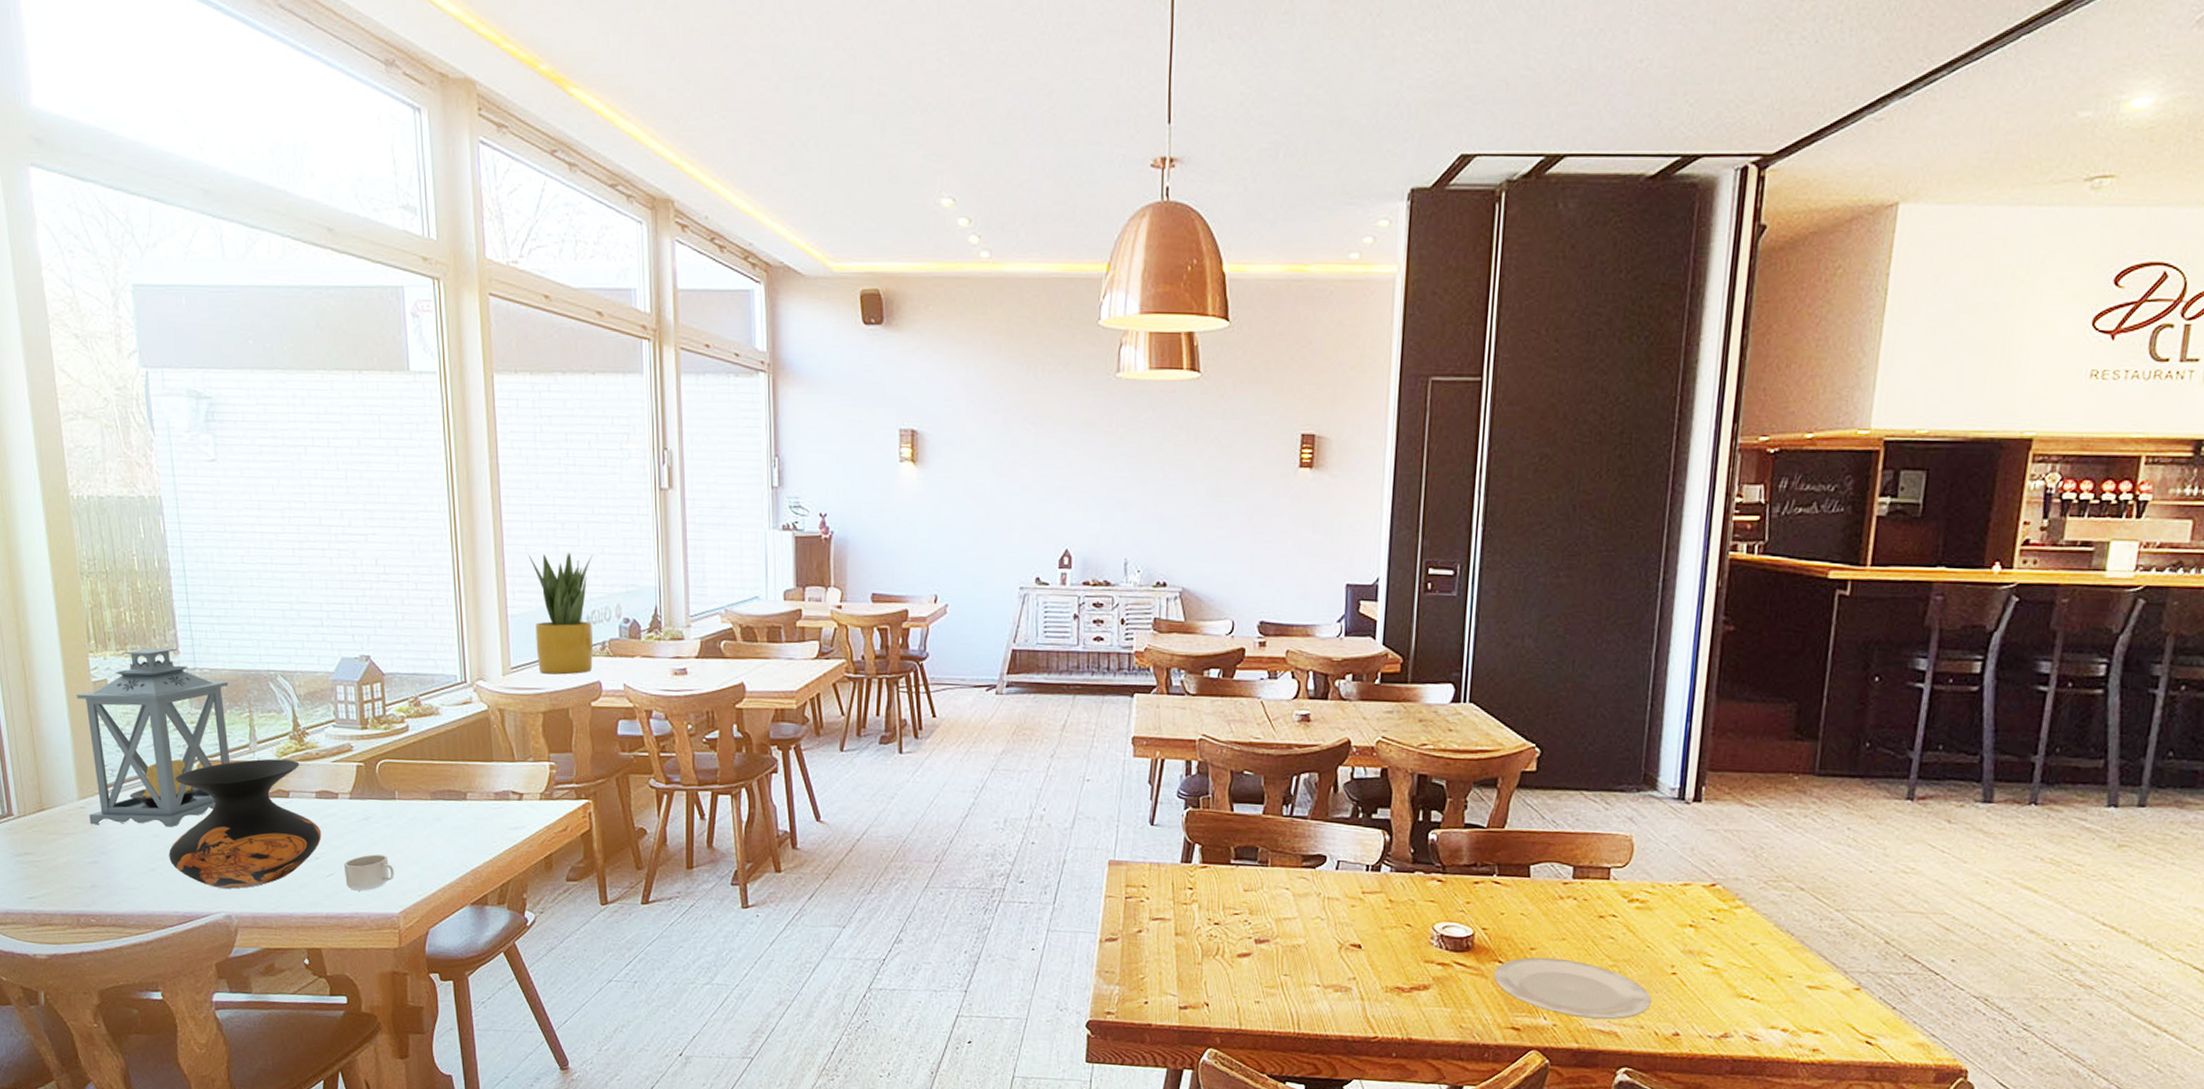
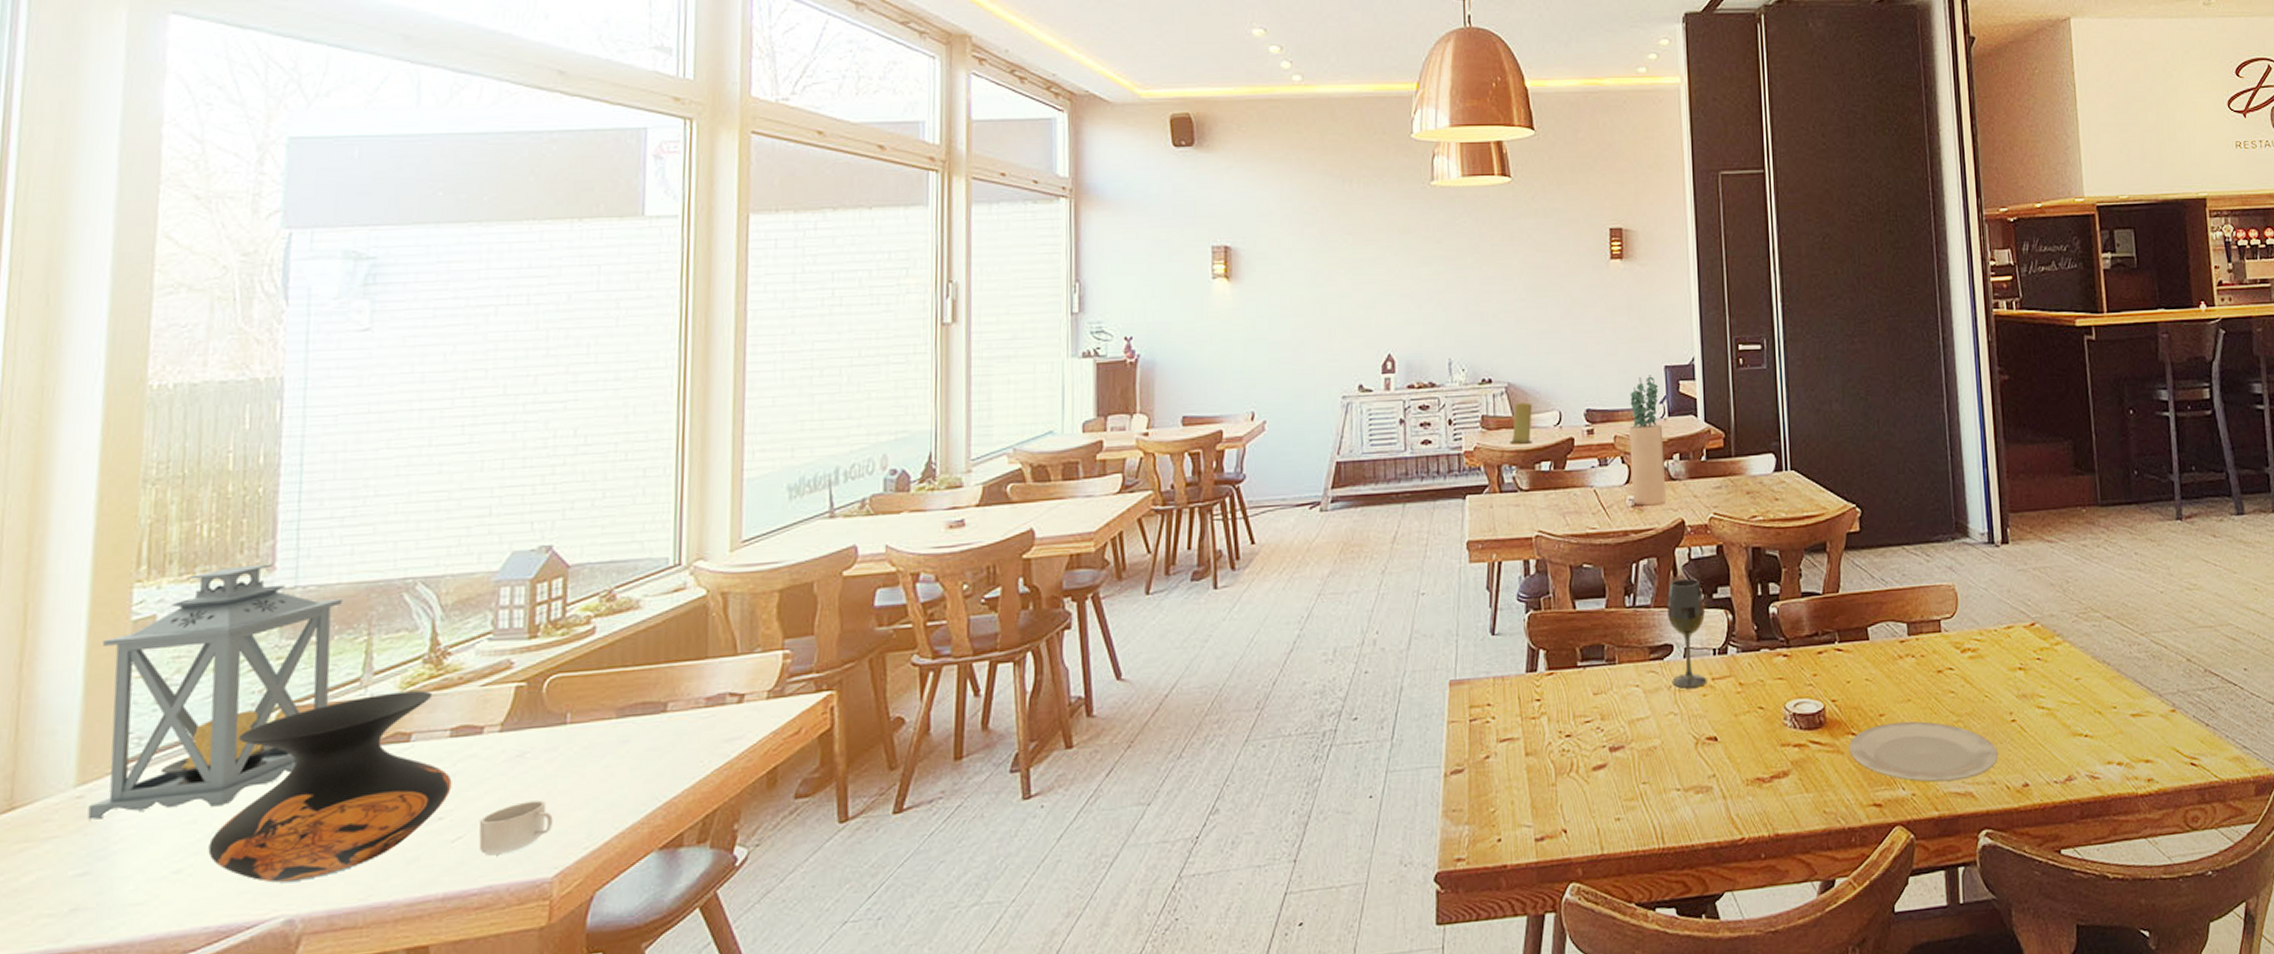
planter: present [528,552,593,675] -> none [775,401,856,544]
candle: none [1180,609,1205,651] -> present [1510,403,1533,445]
vase: none [1299,592,1338,723] -> present [1628,375,1667,506]
wine glass: none [1321,795,1363,898] -> present [1667,578,1707,688]

